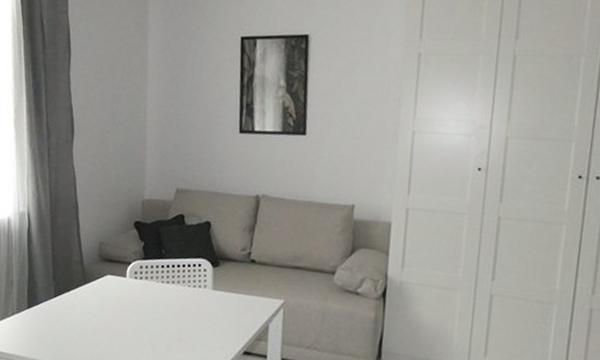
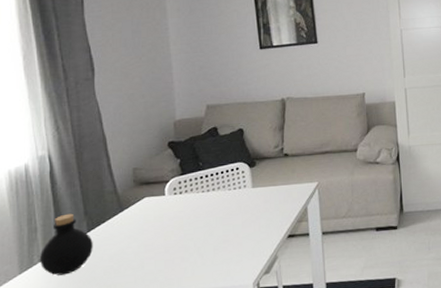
bottle: none [12,274,58,334] -> present [39,213,93,276]

